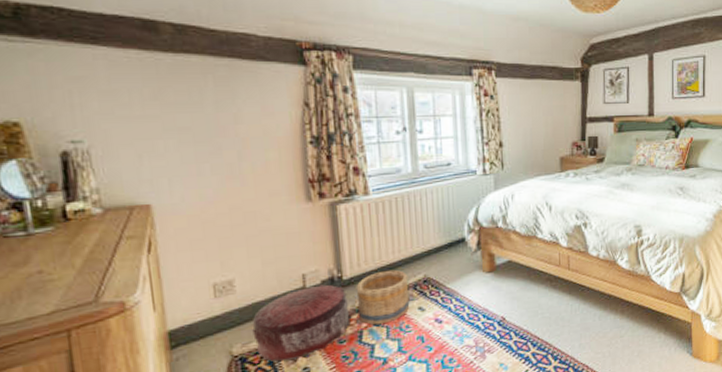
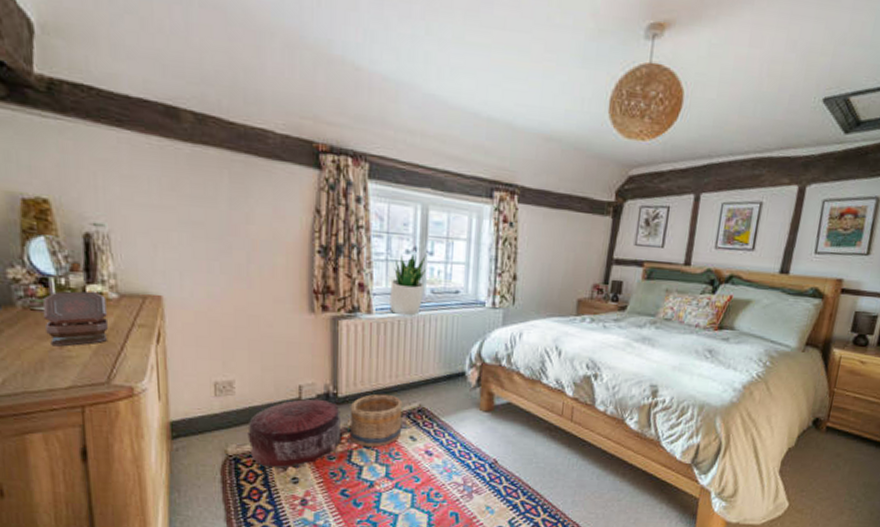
jewelry box: none [17,209,95,272] -> present [42,291,109,347]
planter: none [384,133,417,193] -> present [389,254,426,316]

